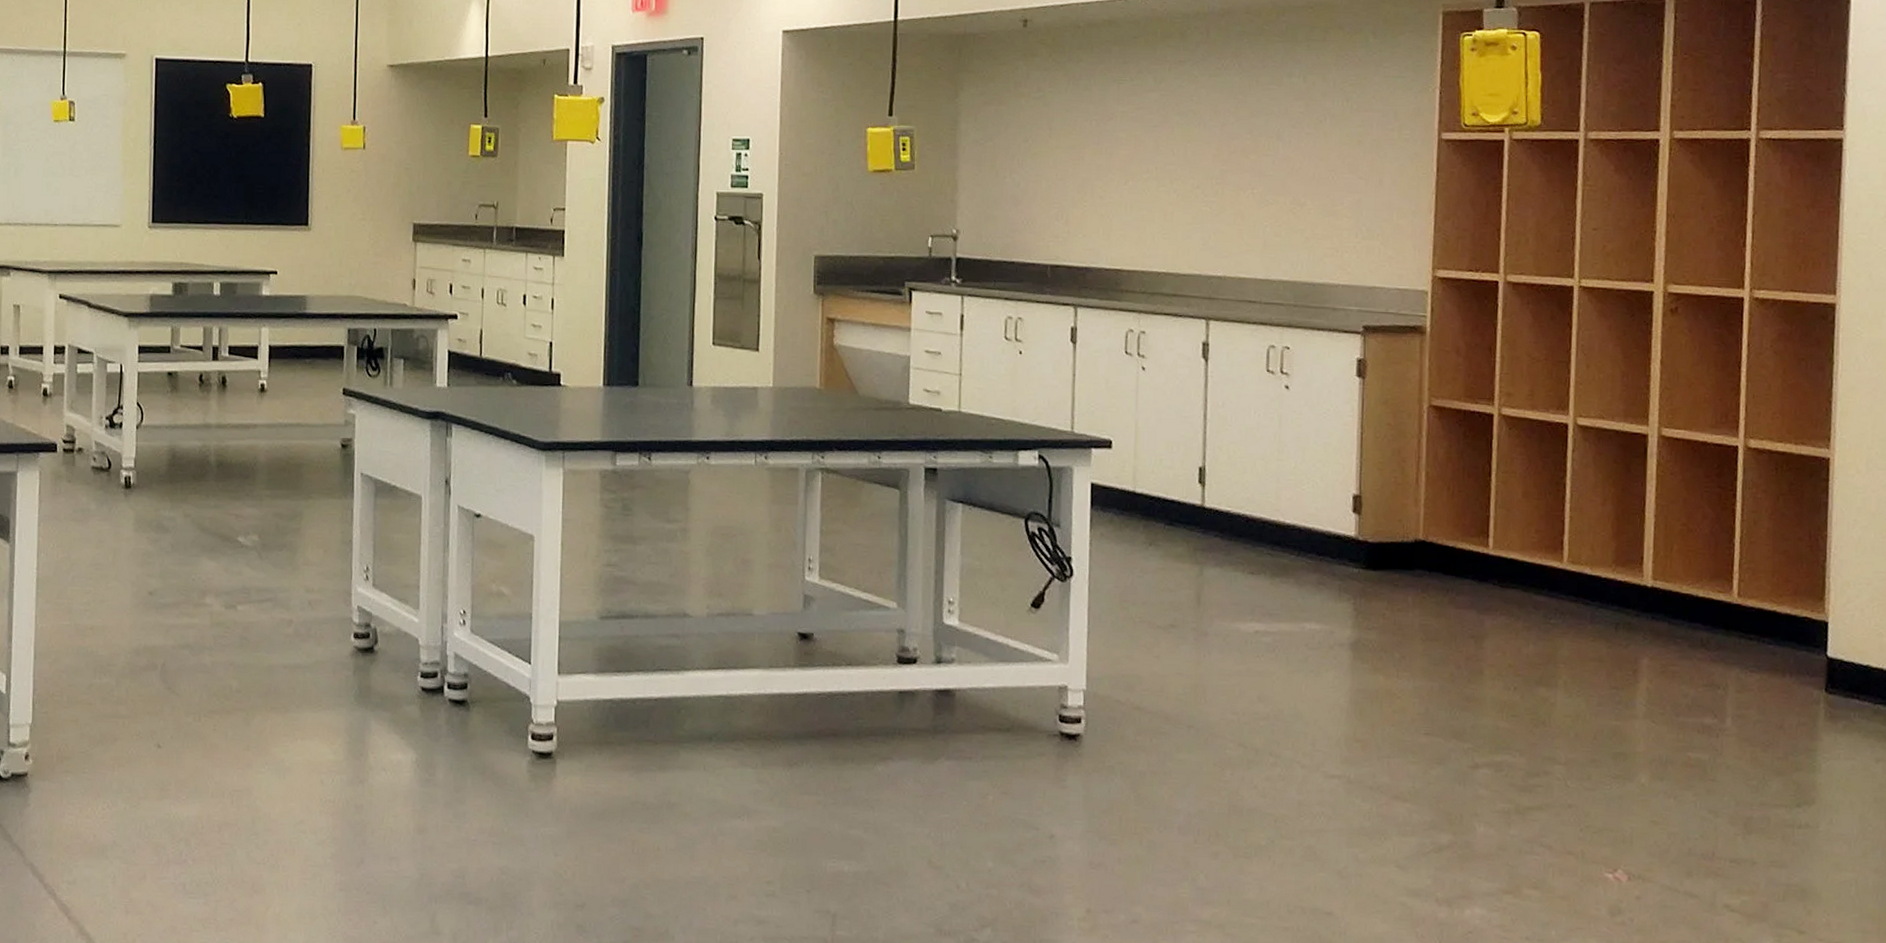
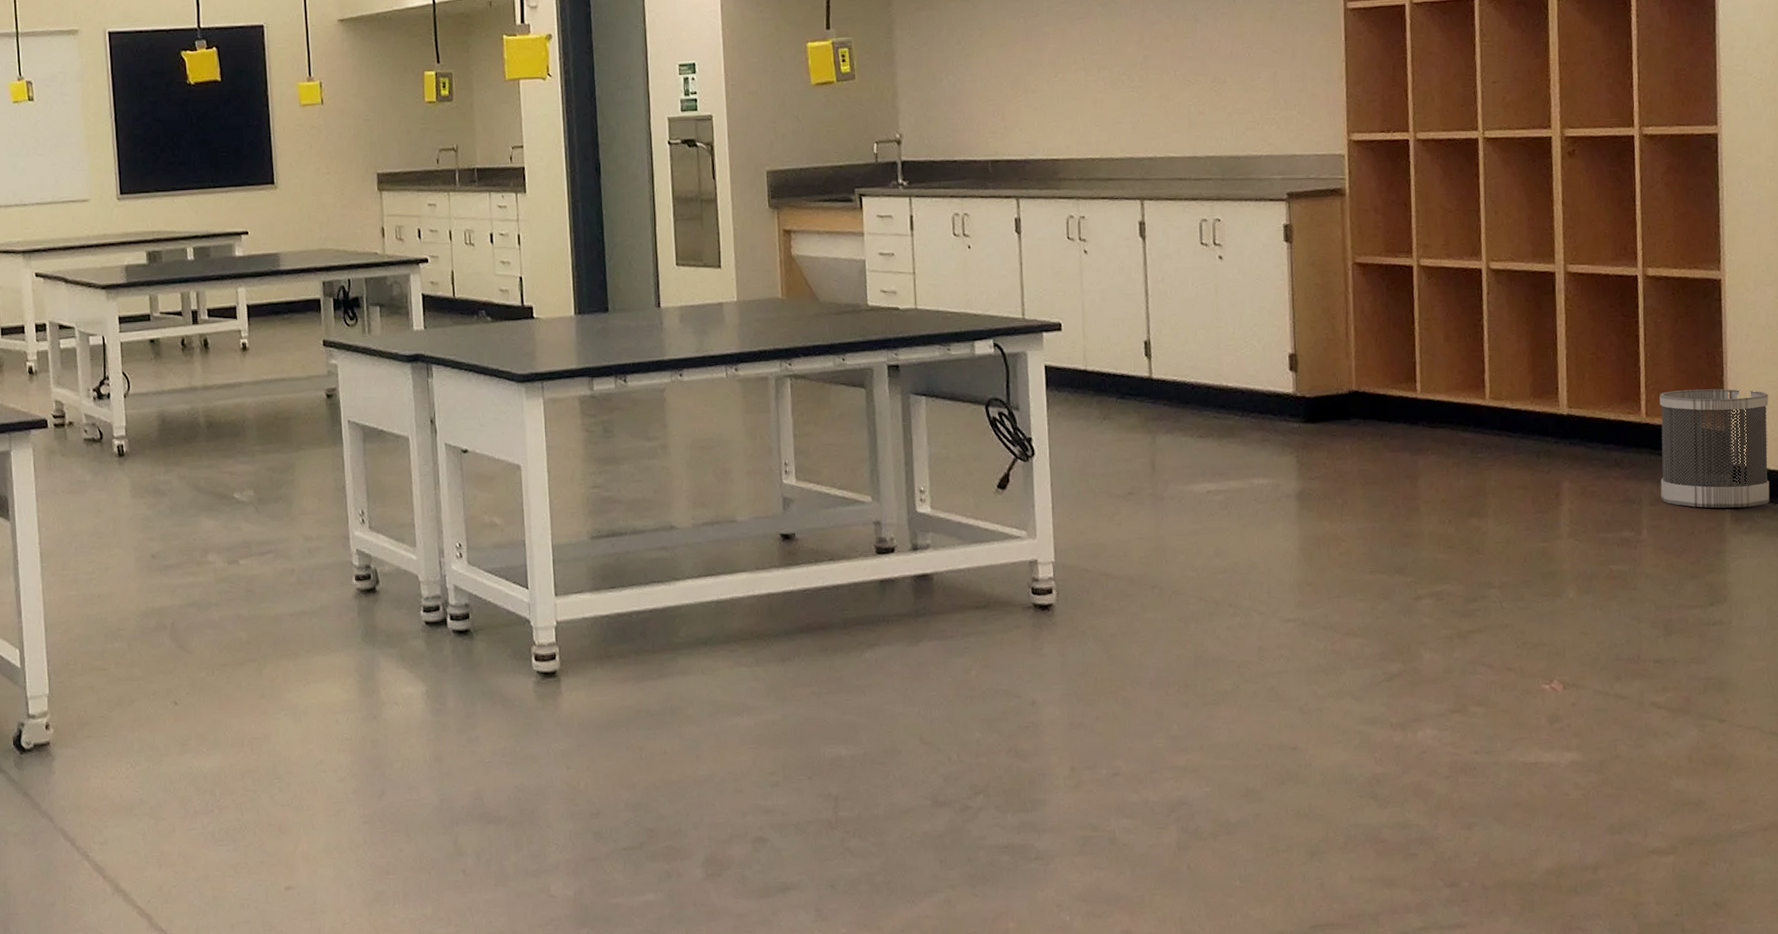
wastebasket: none [1749,572,1875,705] -> present [1659,389,1770,508]

